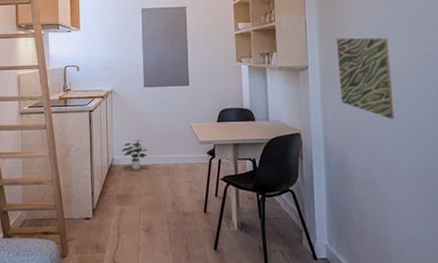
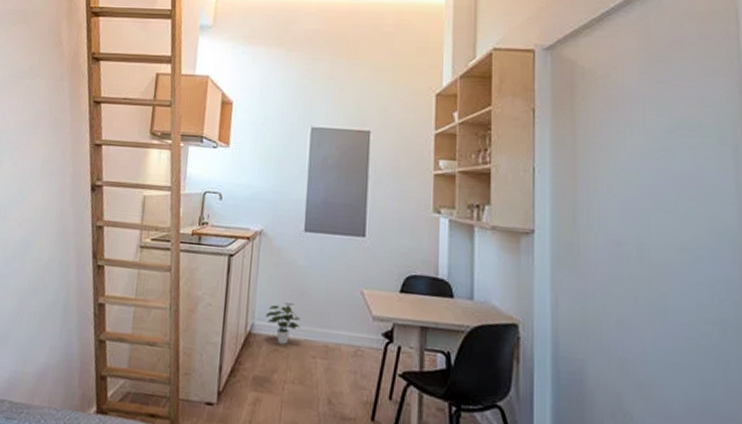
wall art: present [336,37,395,119] -> none [576,195,660,323]

